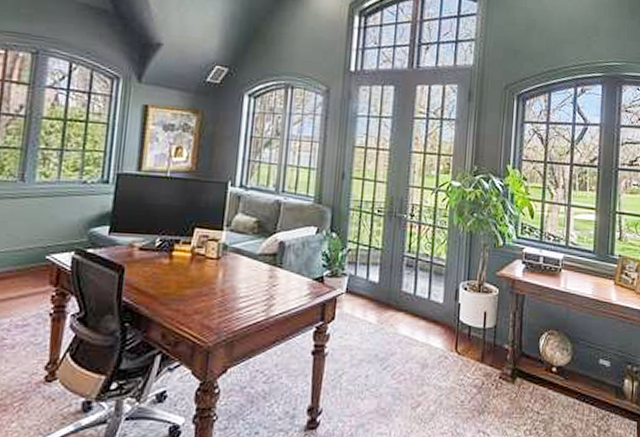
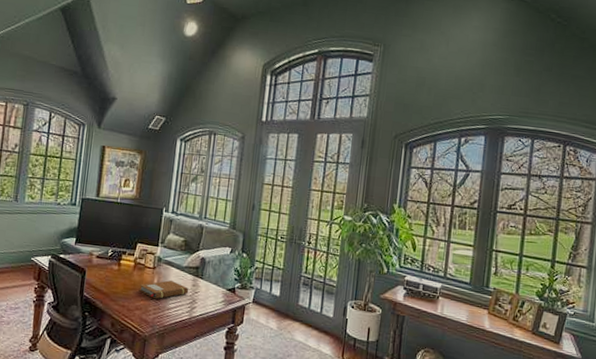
notebook: none [198,273,265,299] -> present [139,280,189,300]

